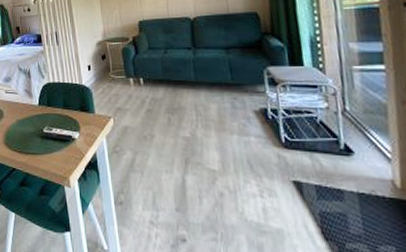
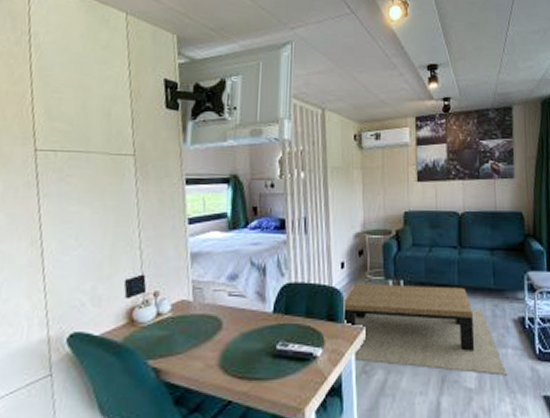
coffee table: none [91,81,251,161] -> present [342,283,507,376]

